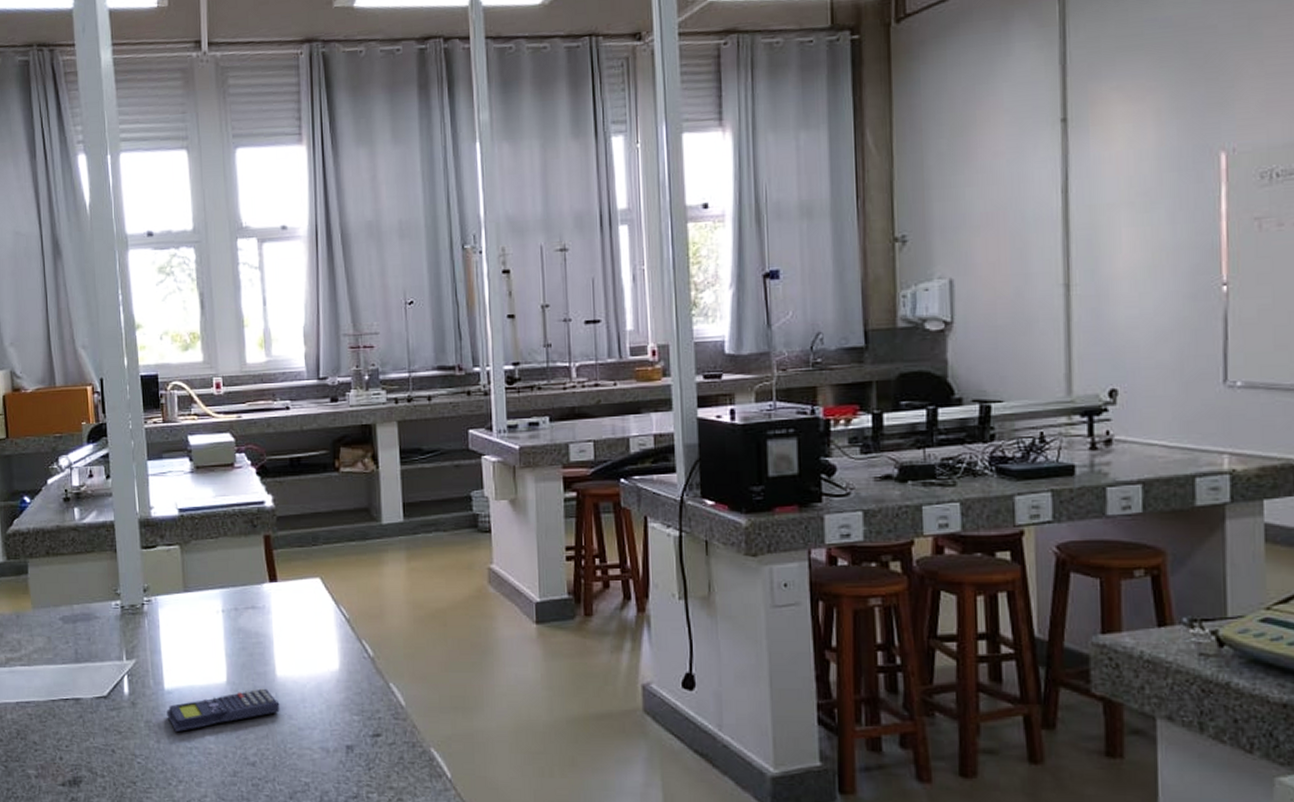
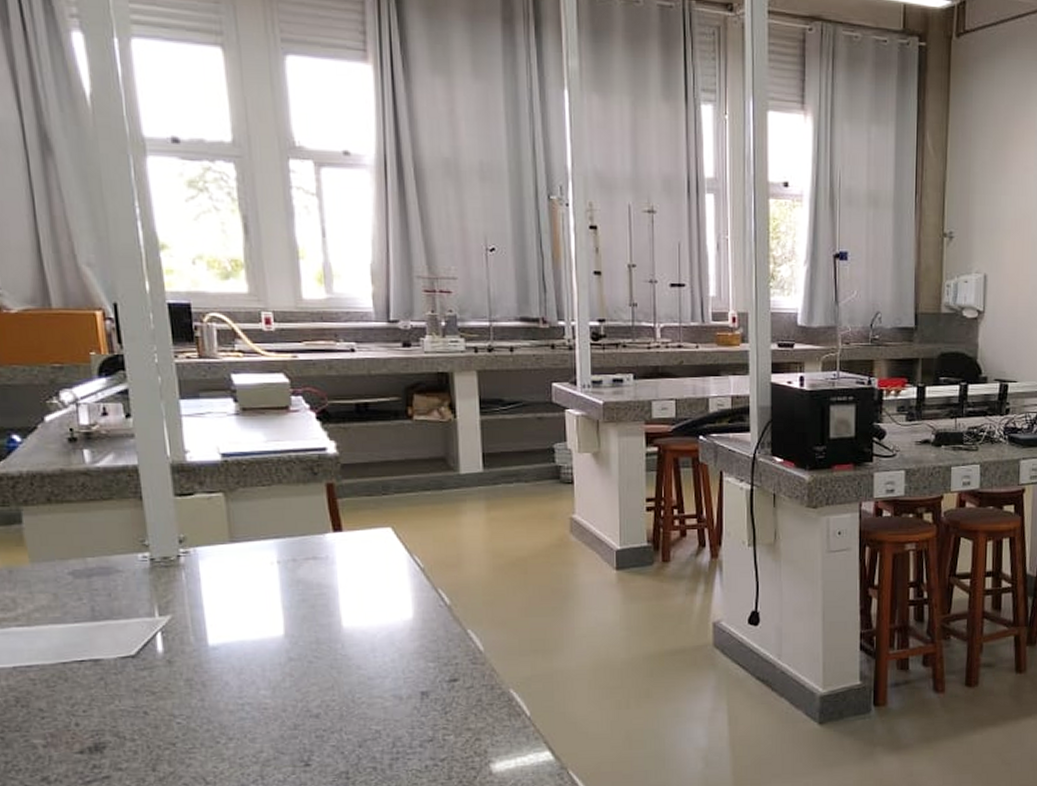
calculator: present [167,688,280,732] -> none [212,640,347,688]

